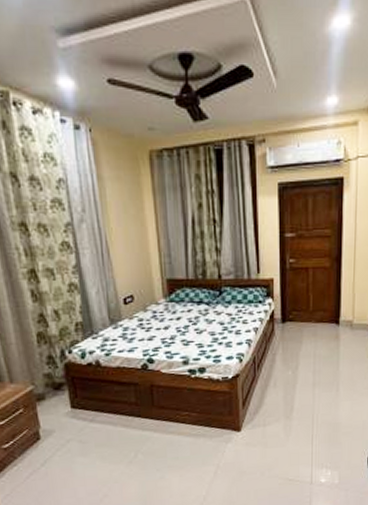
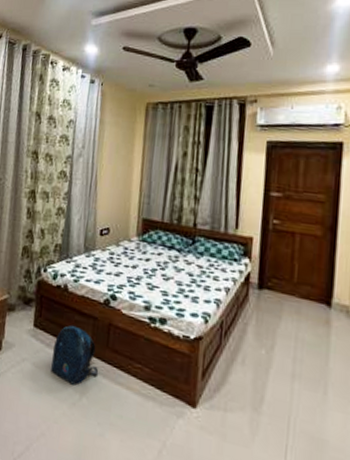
backpack: none [98,396,149,447] -> present [51,324,99,386]

